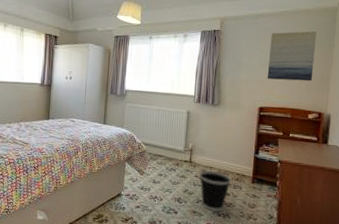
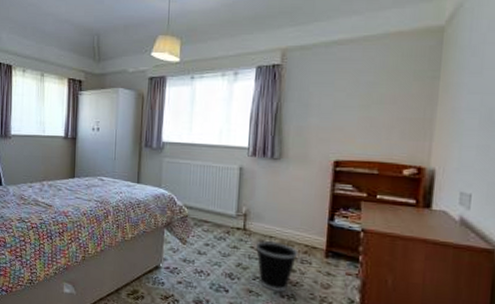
wall art: present [267,31,317,81] -> none [344,60,414,126]

